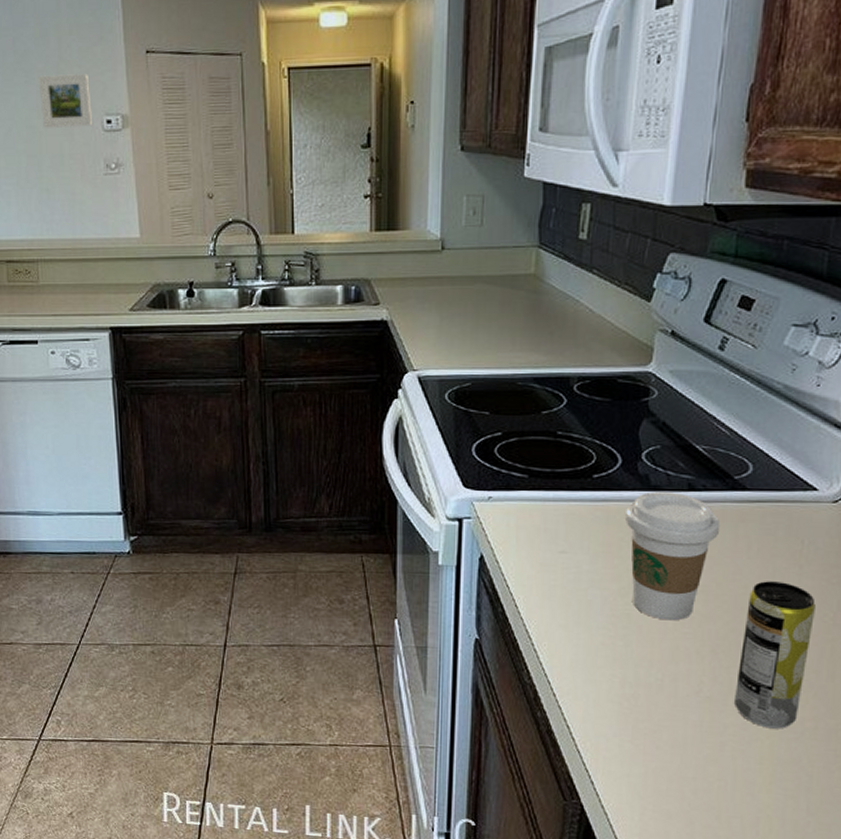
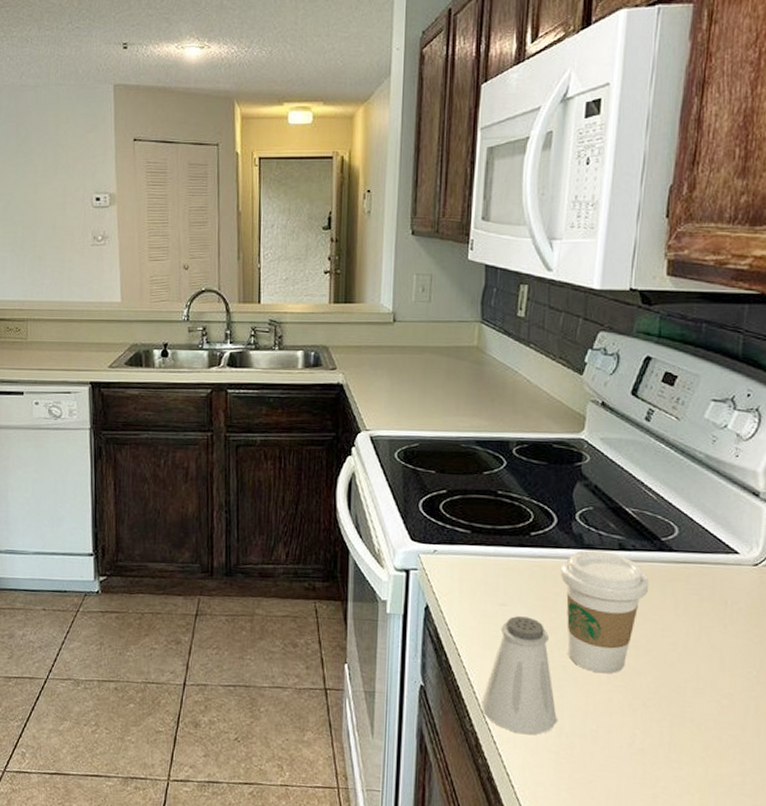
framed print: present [38,73,92,128] -> none [36,157,83,203]
saltshaker: none [541,564,620,687] -> present [482,616,557,736]
beverage can: present [735,581,816,729] -> none [666,638,740,783]

